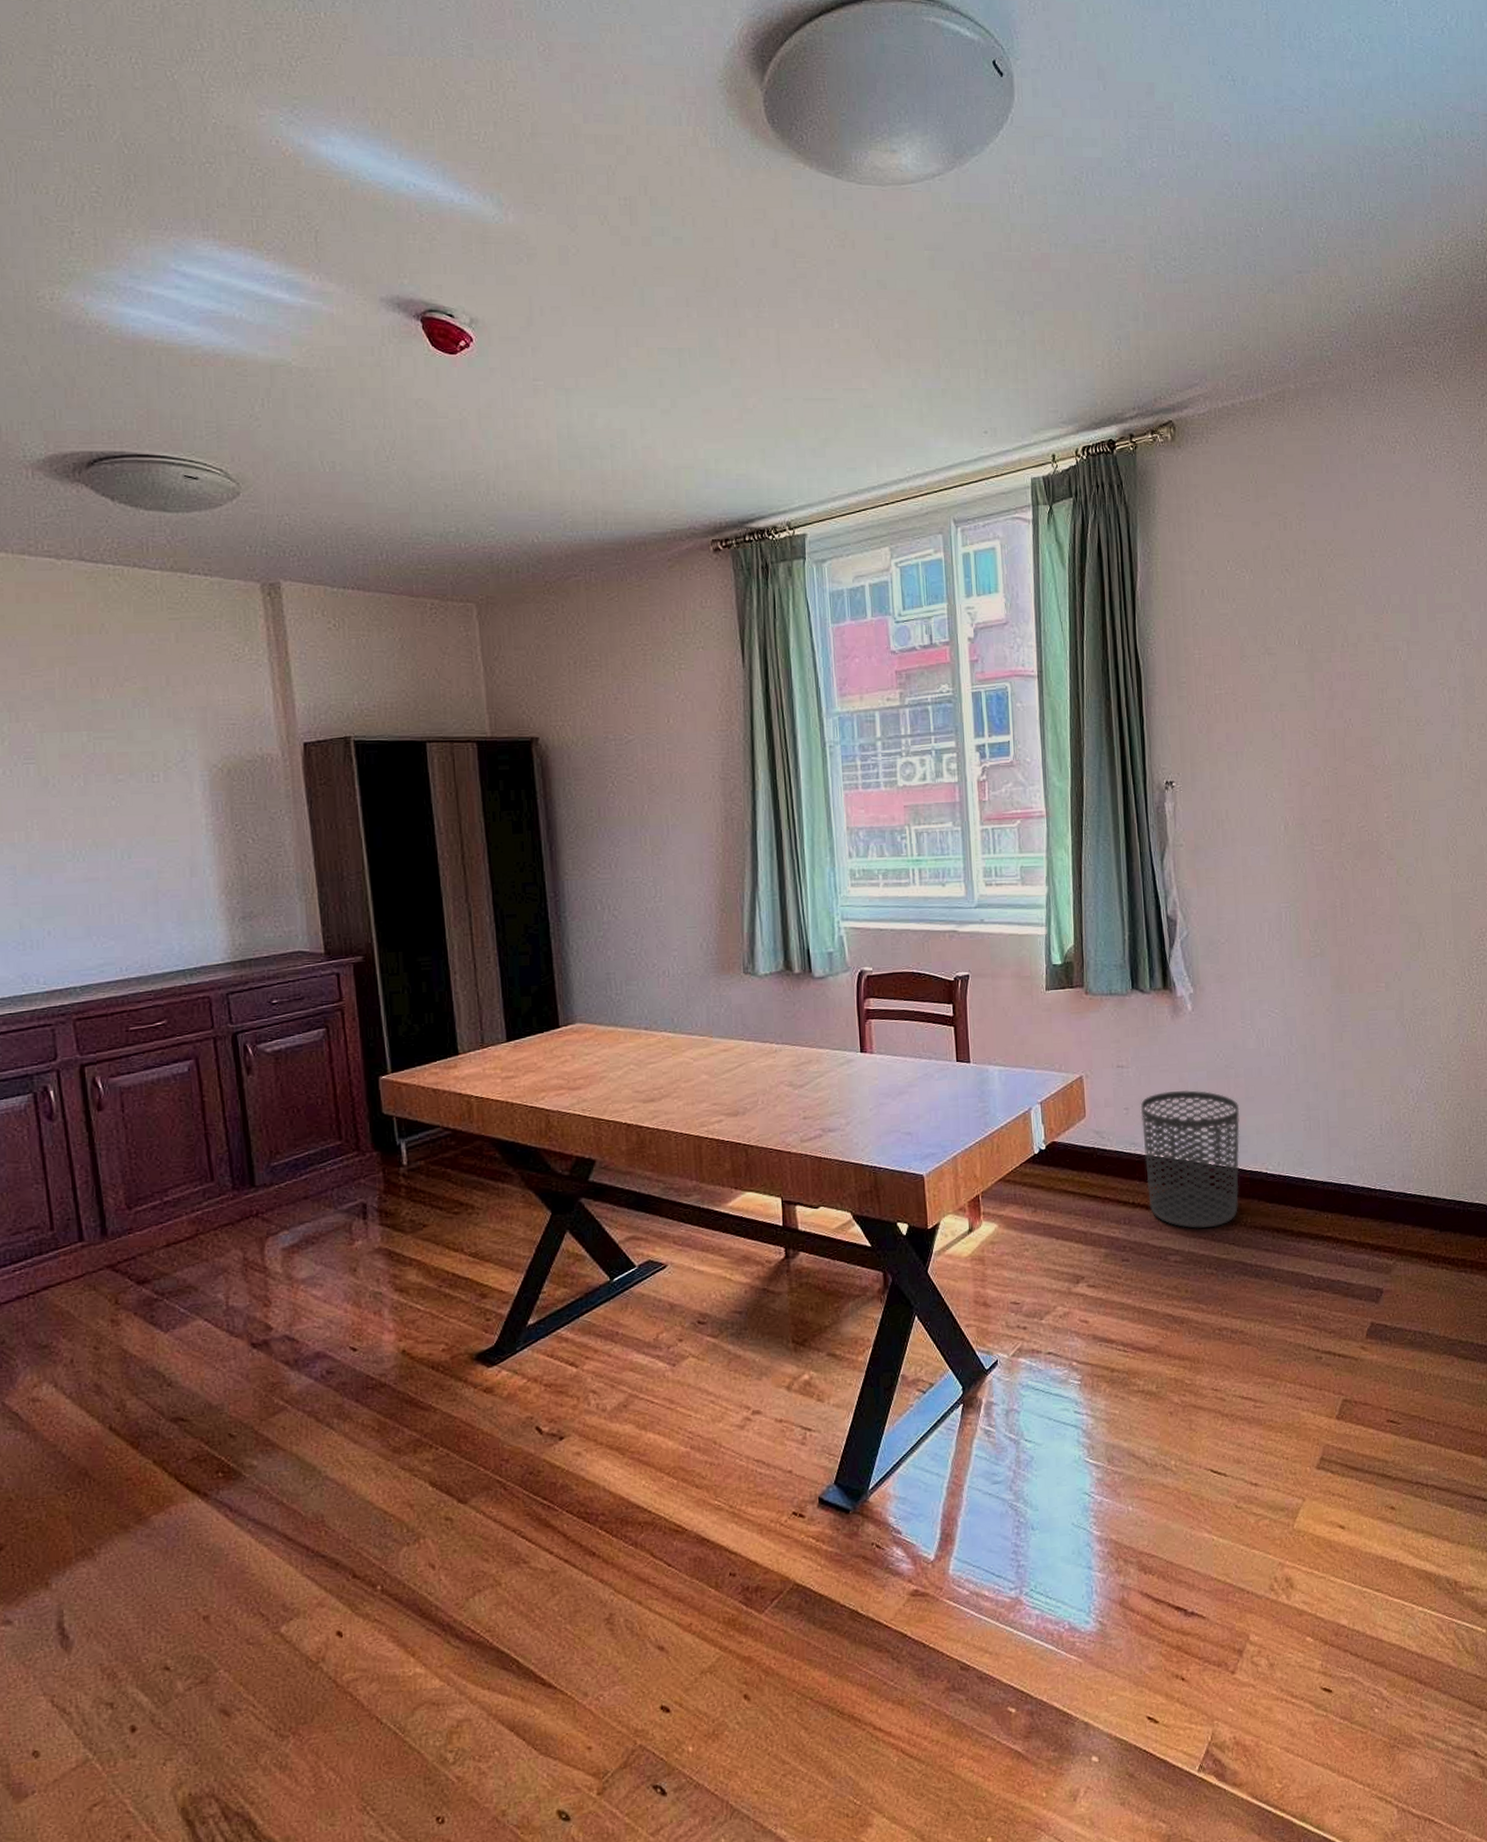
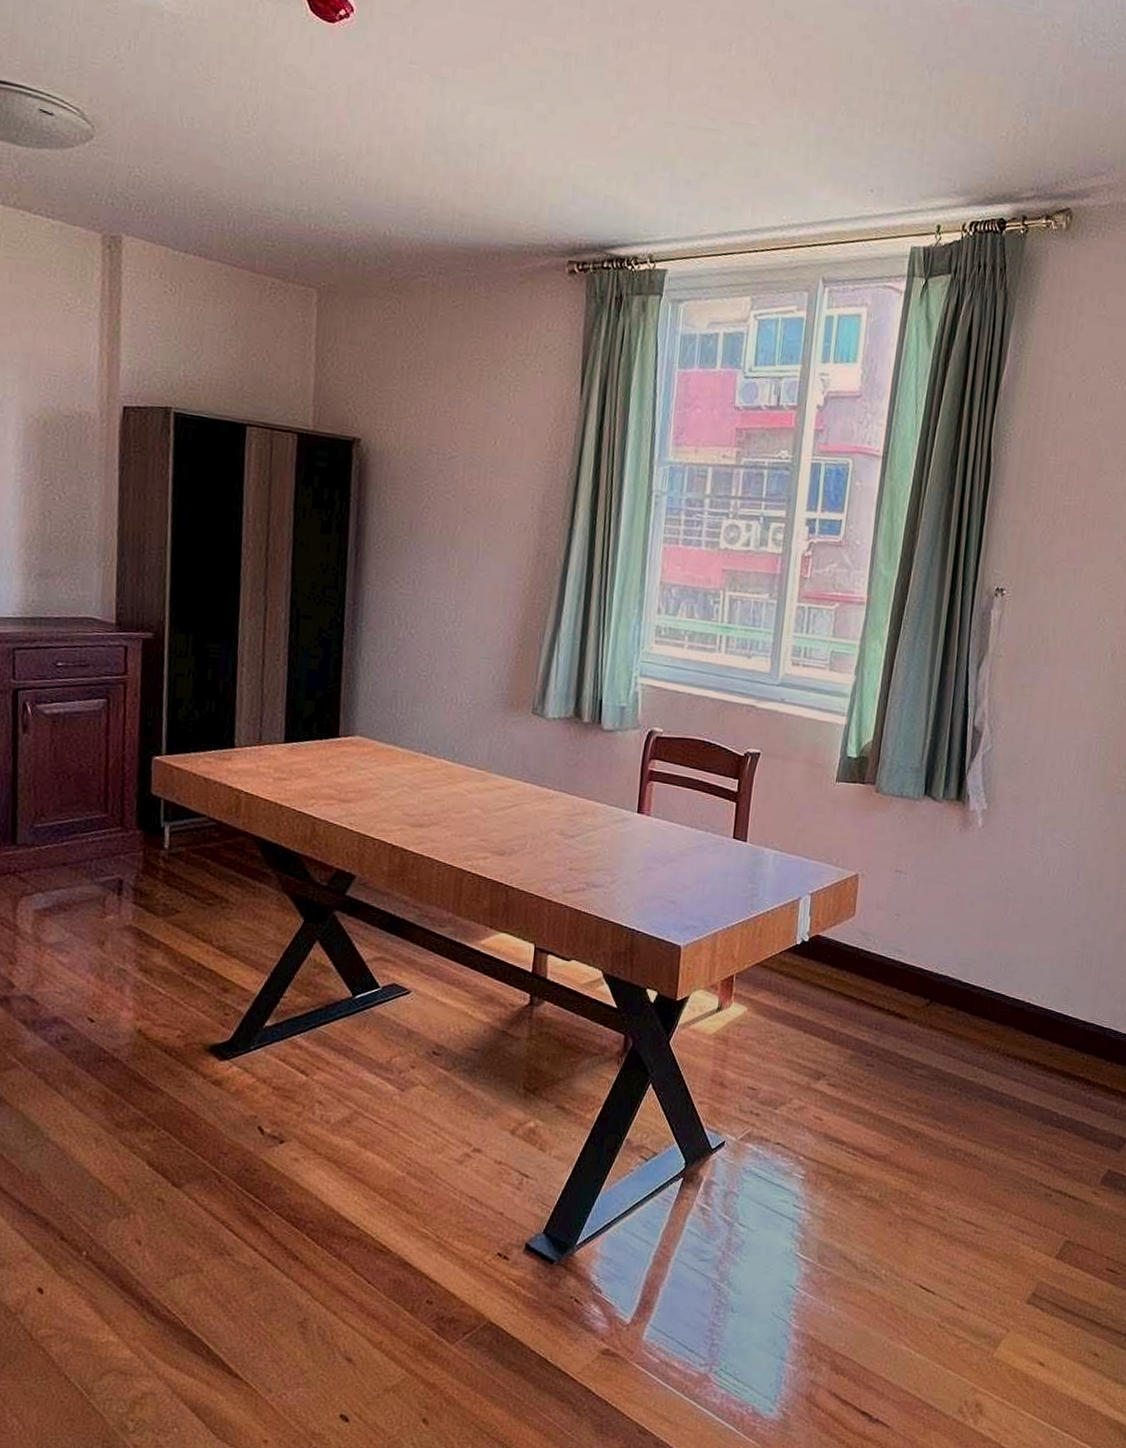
waste bin: present [1140,1090,1240,1228] -> none [903,904,1013,1048]

